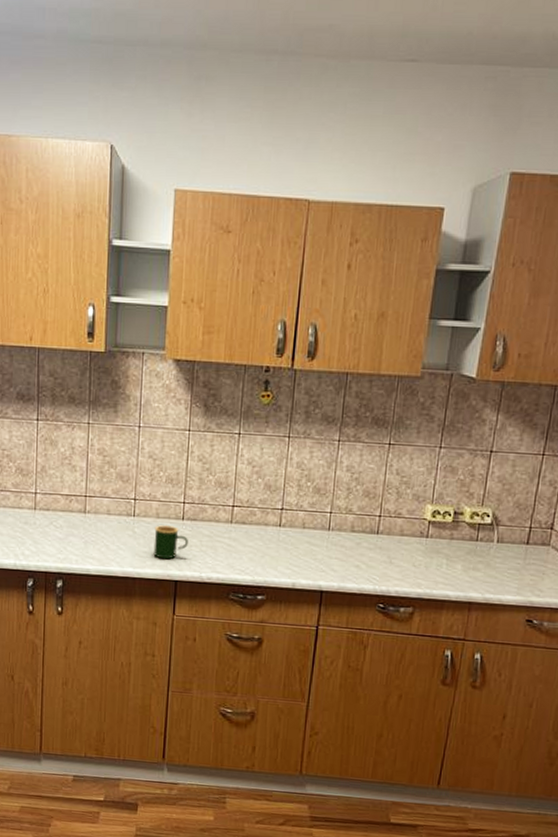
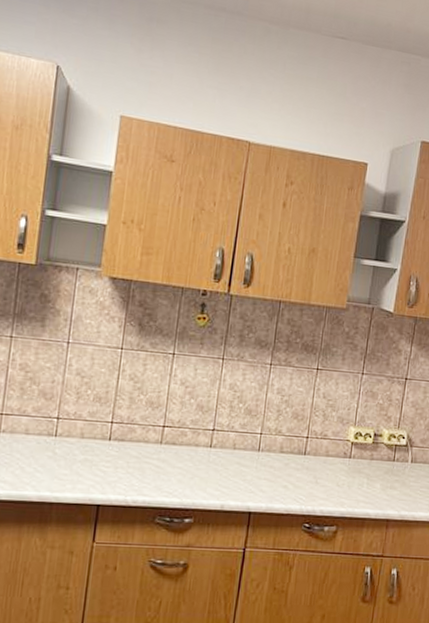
mug: present [153,524,188,560] -> none [74,445,114,483]

